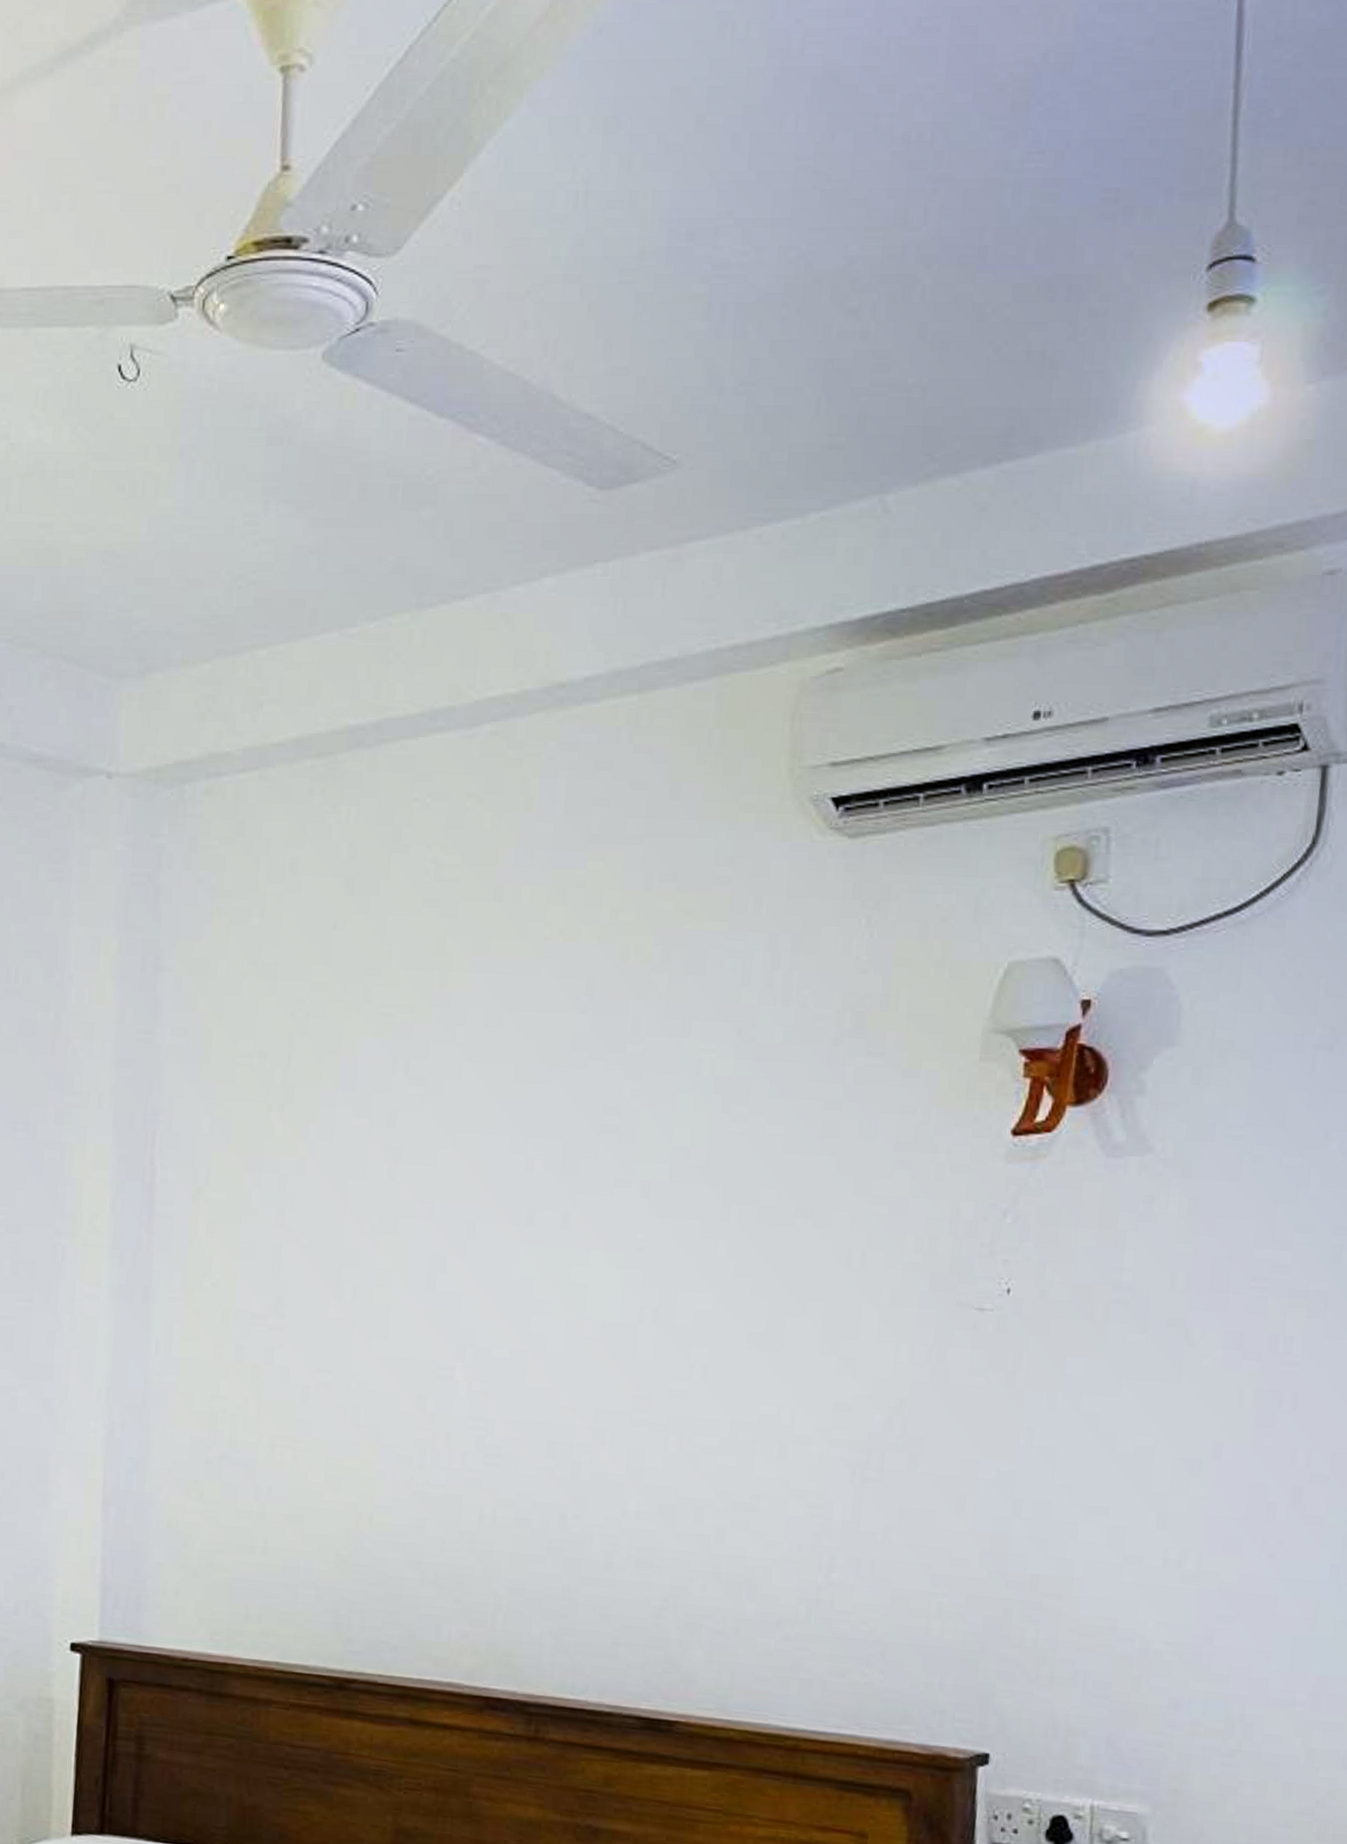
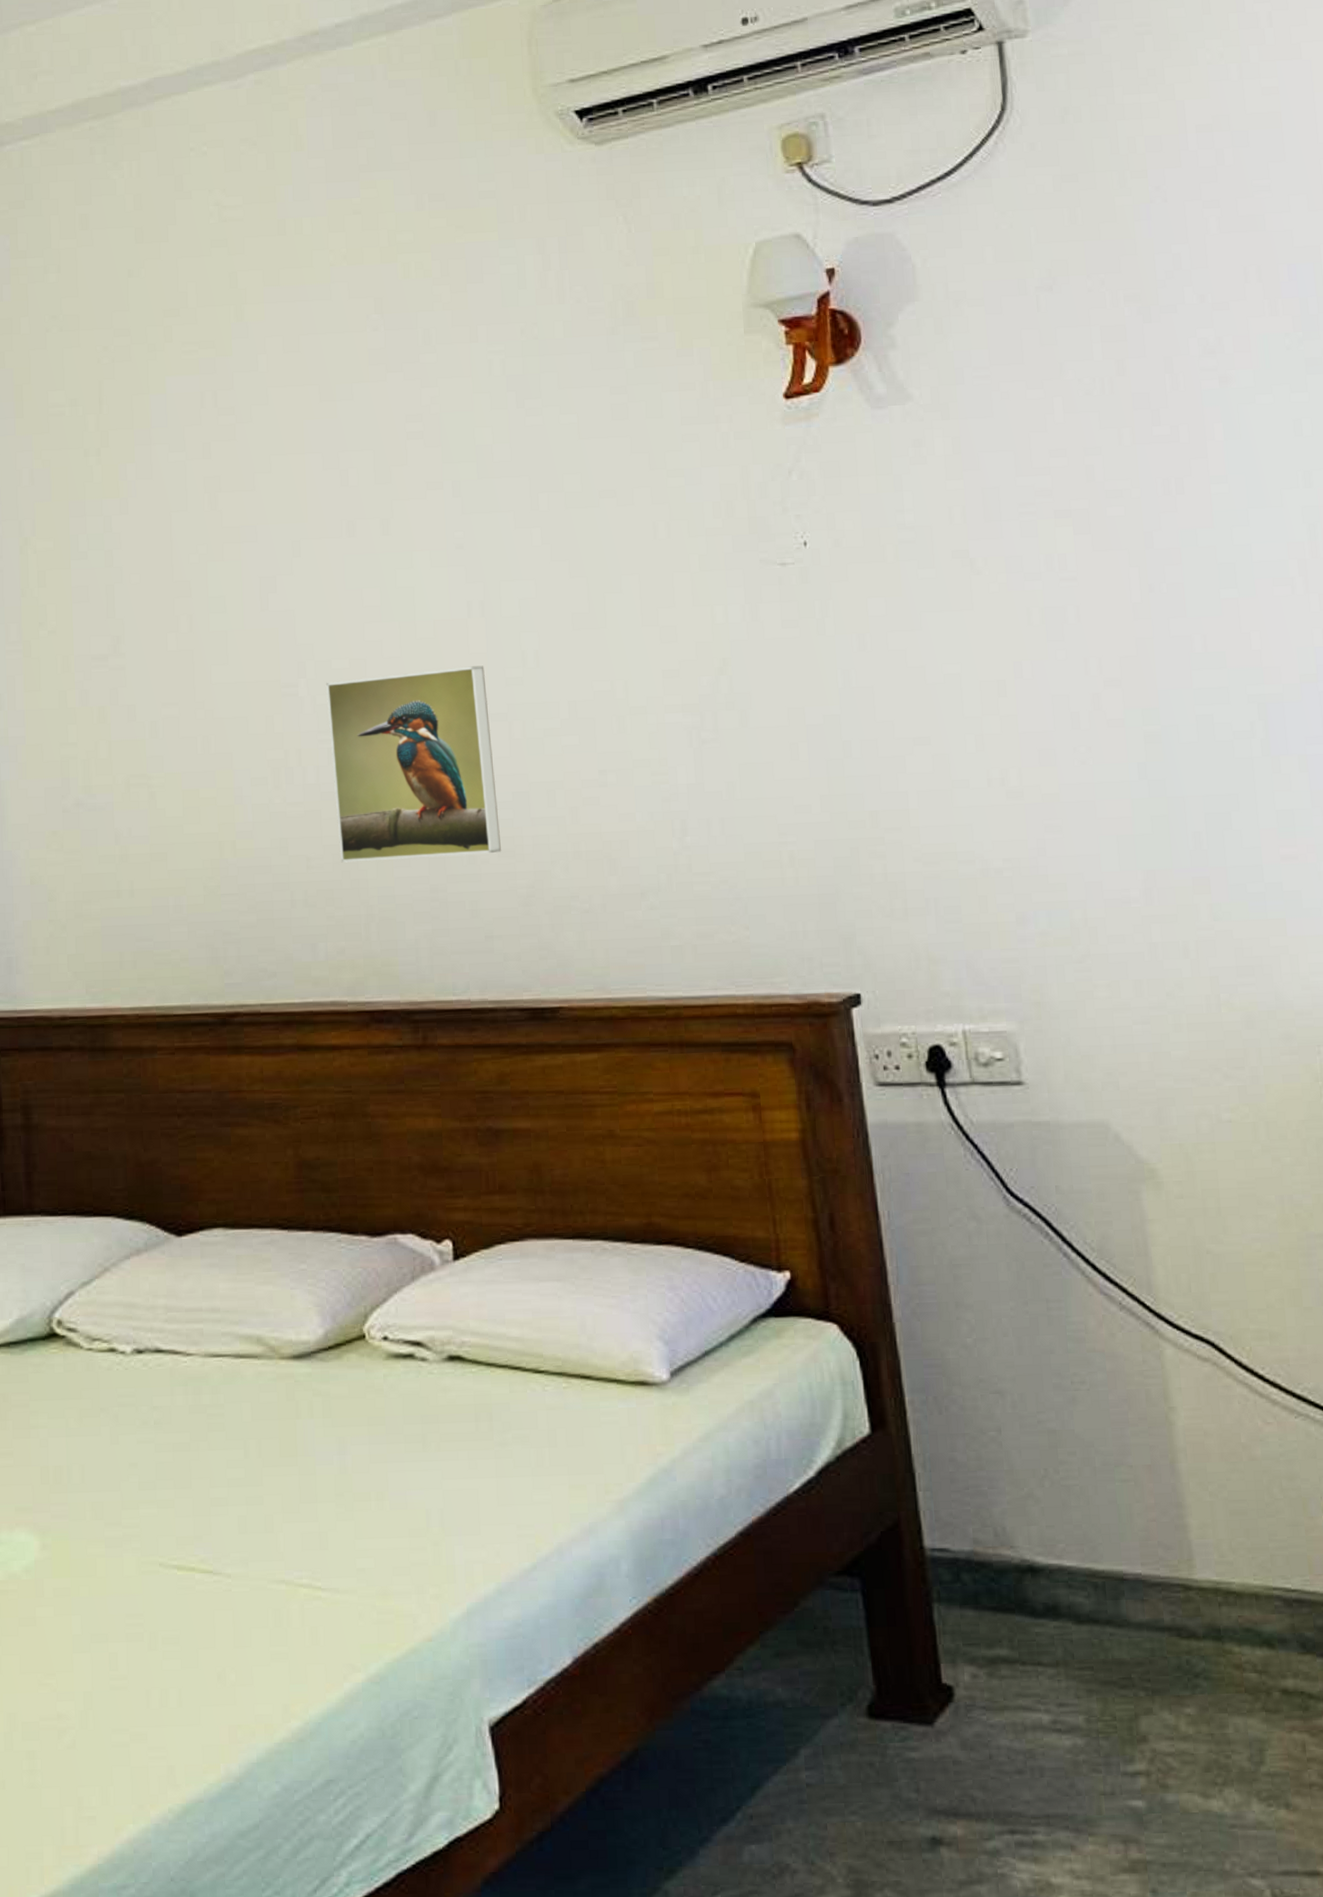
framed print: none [476,1370,649,1562] -> present [326,665,502,863]

